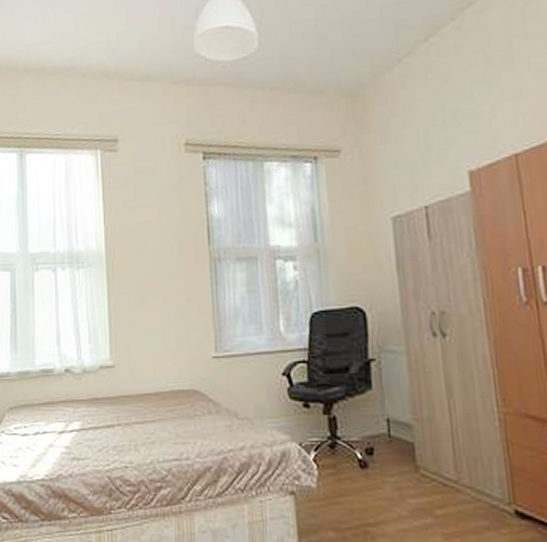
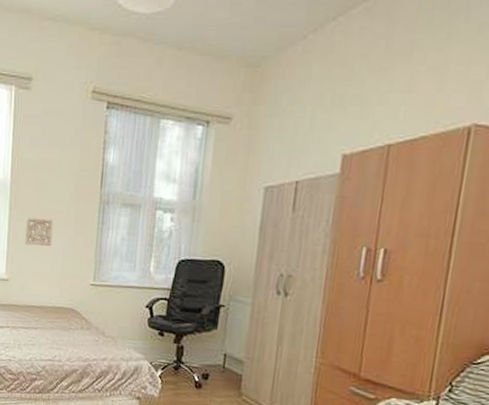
wall ornament: none [128,288,161,321] -> present [25,216,54,247]

